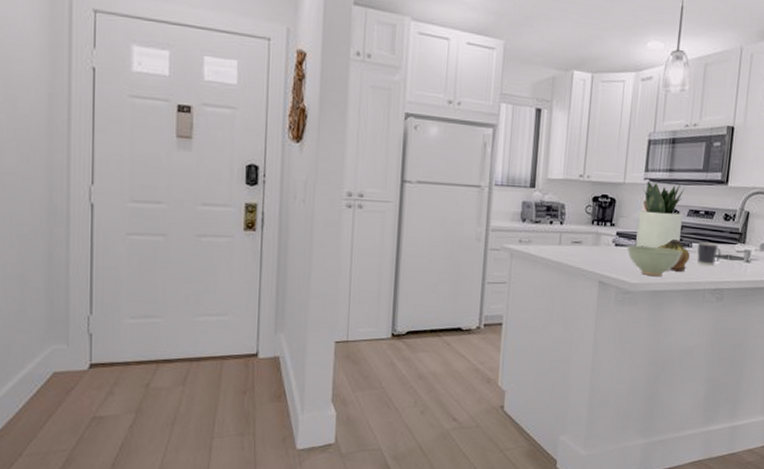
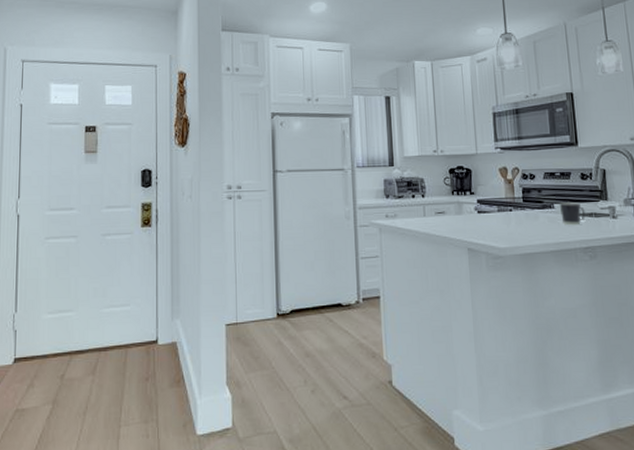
bowl: present [626,245,682,277] -> none [489,210,546,240]
planter: present [636,181,685,248] -> none [495,148,541,212]
fruit: present [657,239,690,272] -> none [520,202,554,233]

